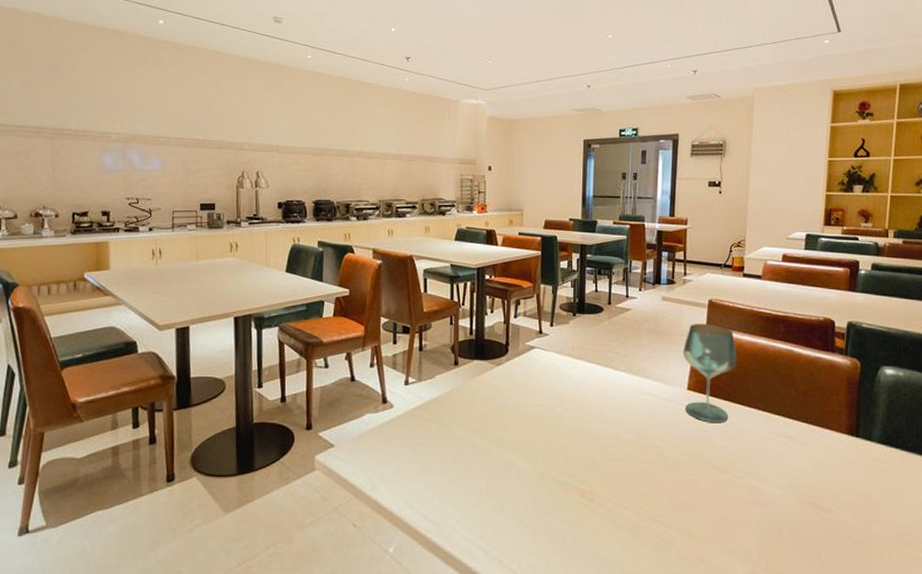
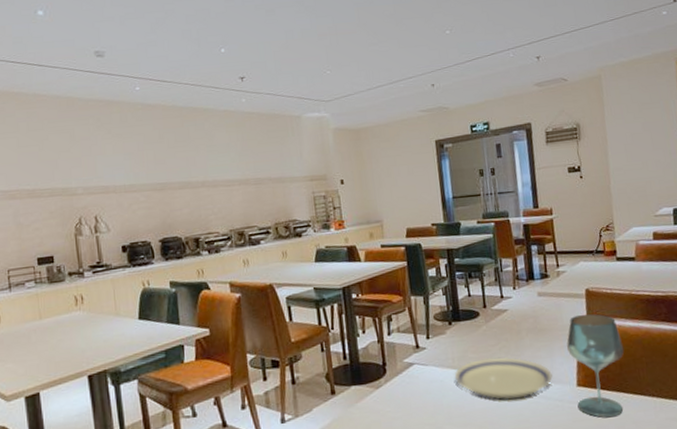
plate: none [572,352,665,394] -> present [454,357,553,400]

